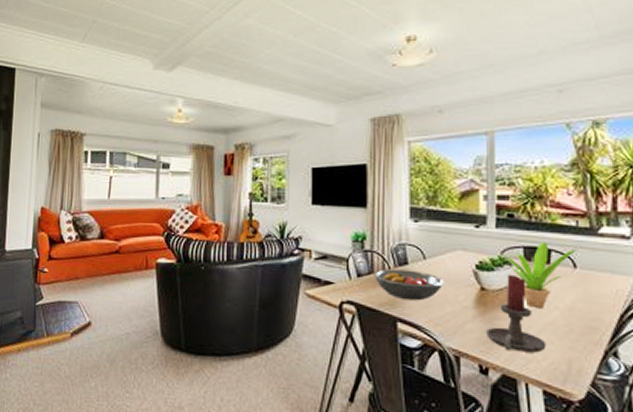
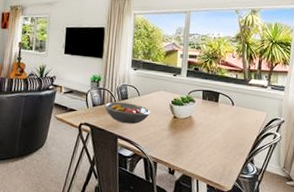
candle holder: present [486,274,547,353] -> none [175,108,212,160]
potted plant: present [506,241,577,309] -> none [191,87,235,132]

